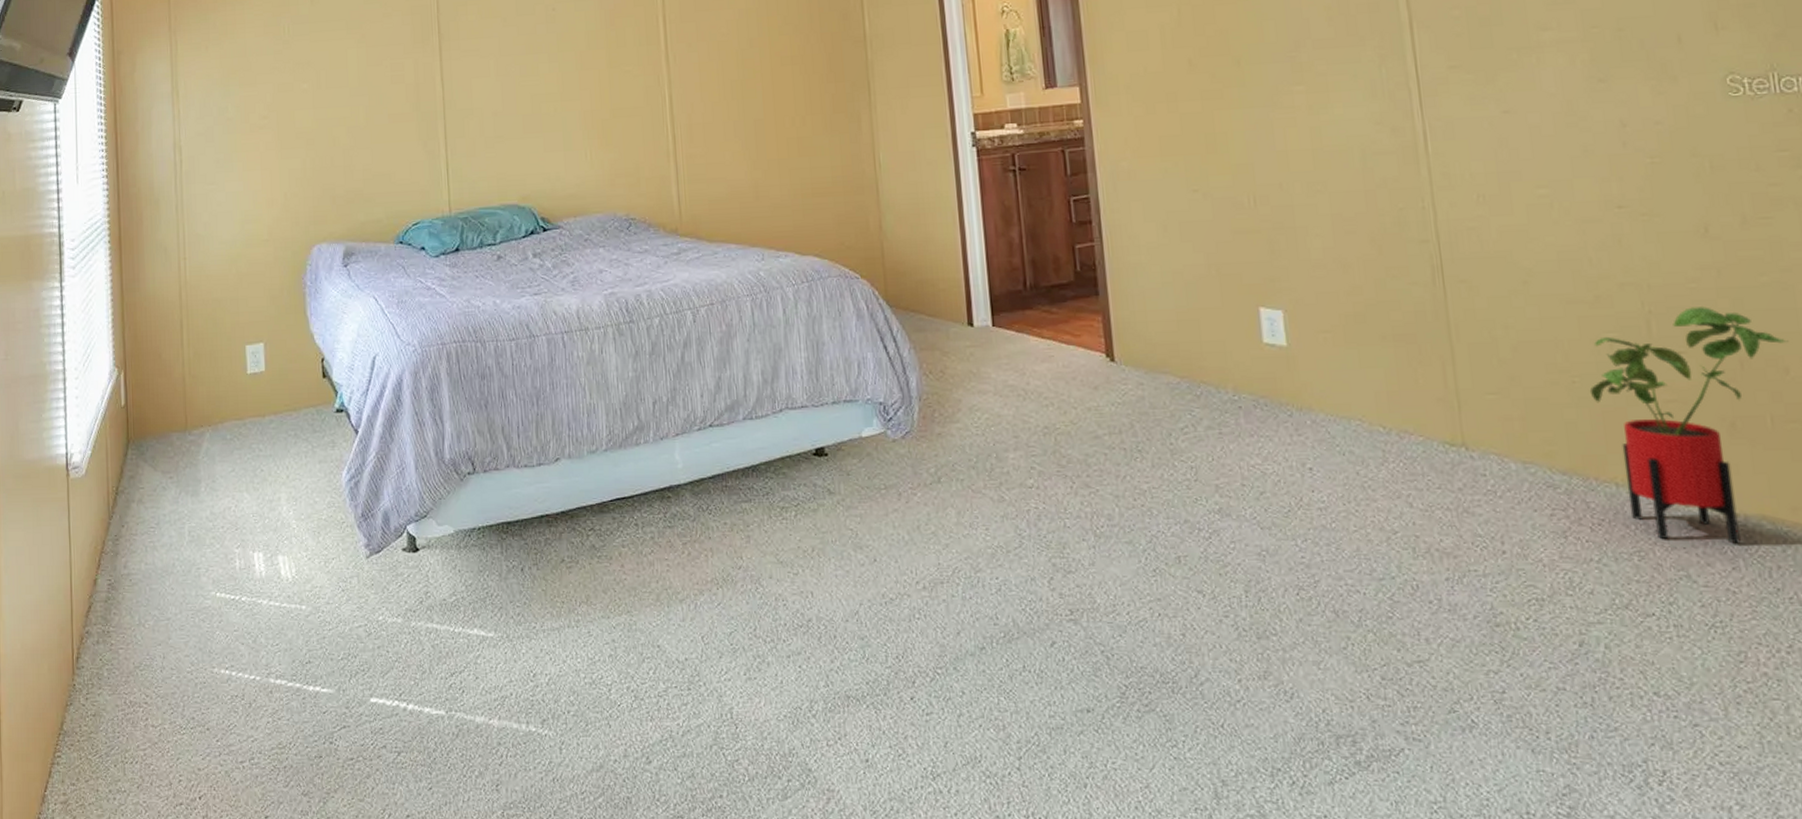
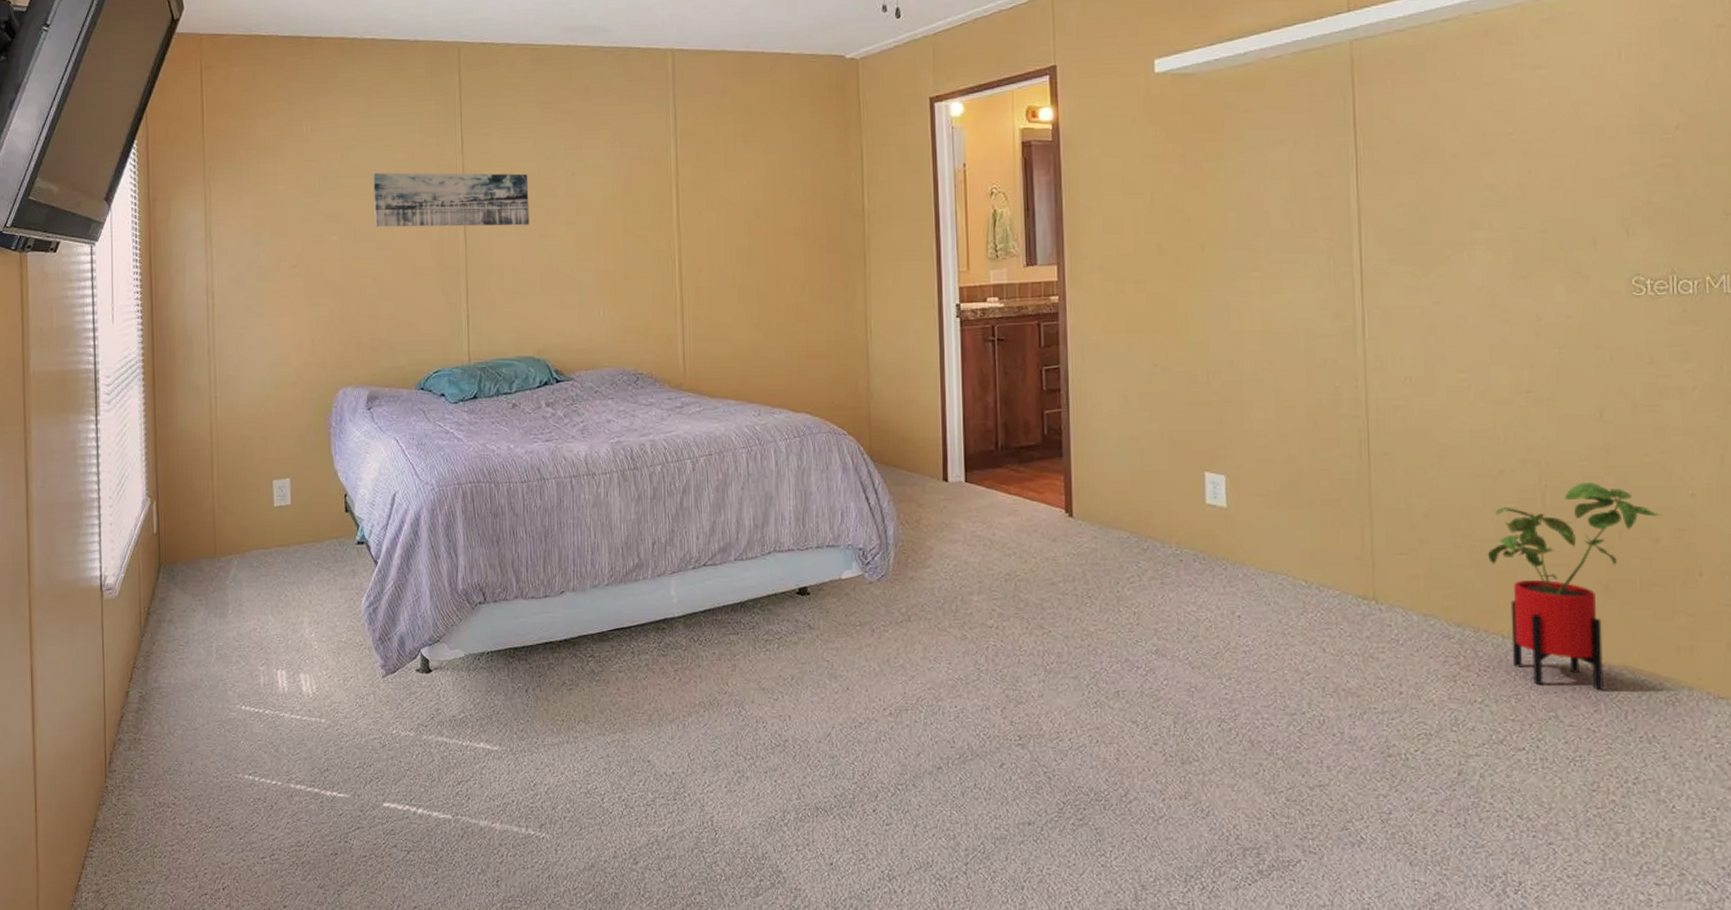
wall art: none [344,11,509,73] -> present [373,172,530,227]

